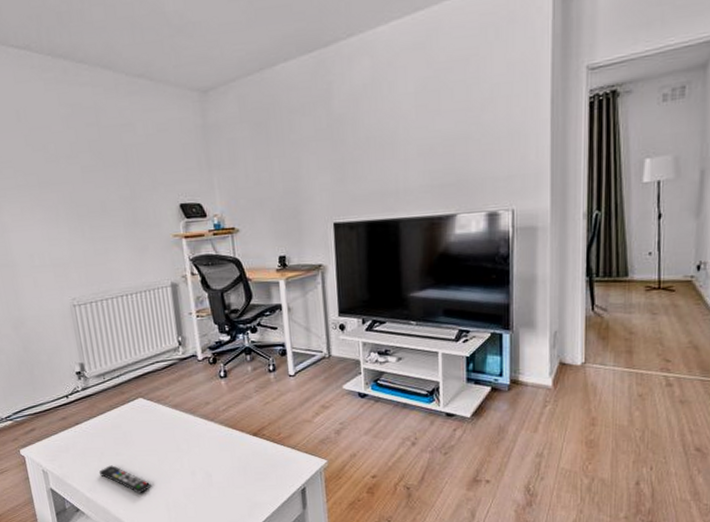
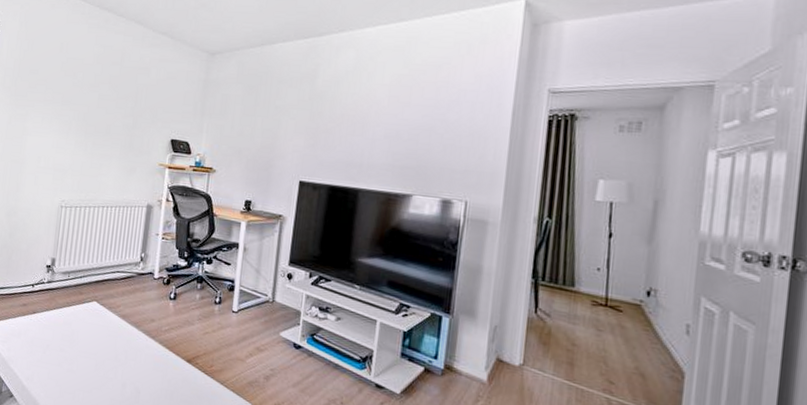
remote control: present [98,465,151,494] -> none [40,359,83,395]

